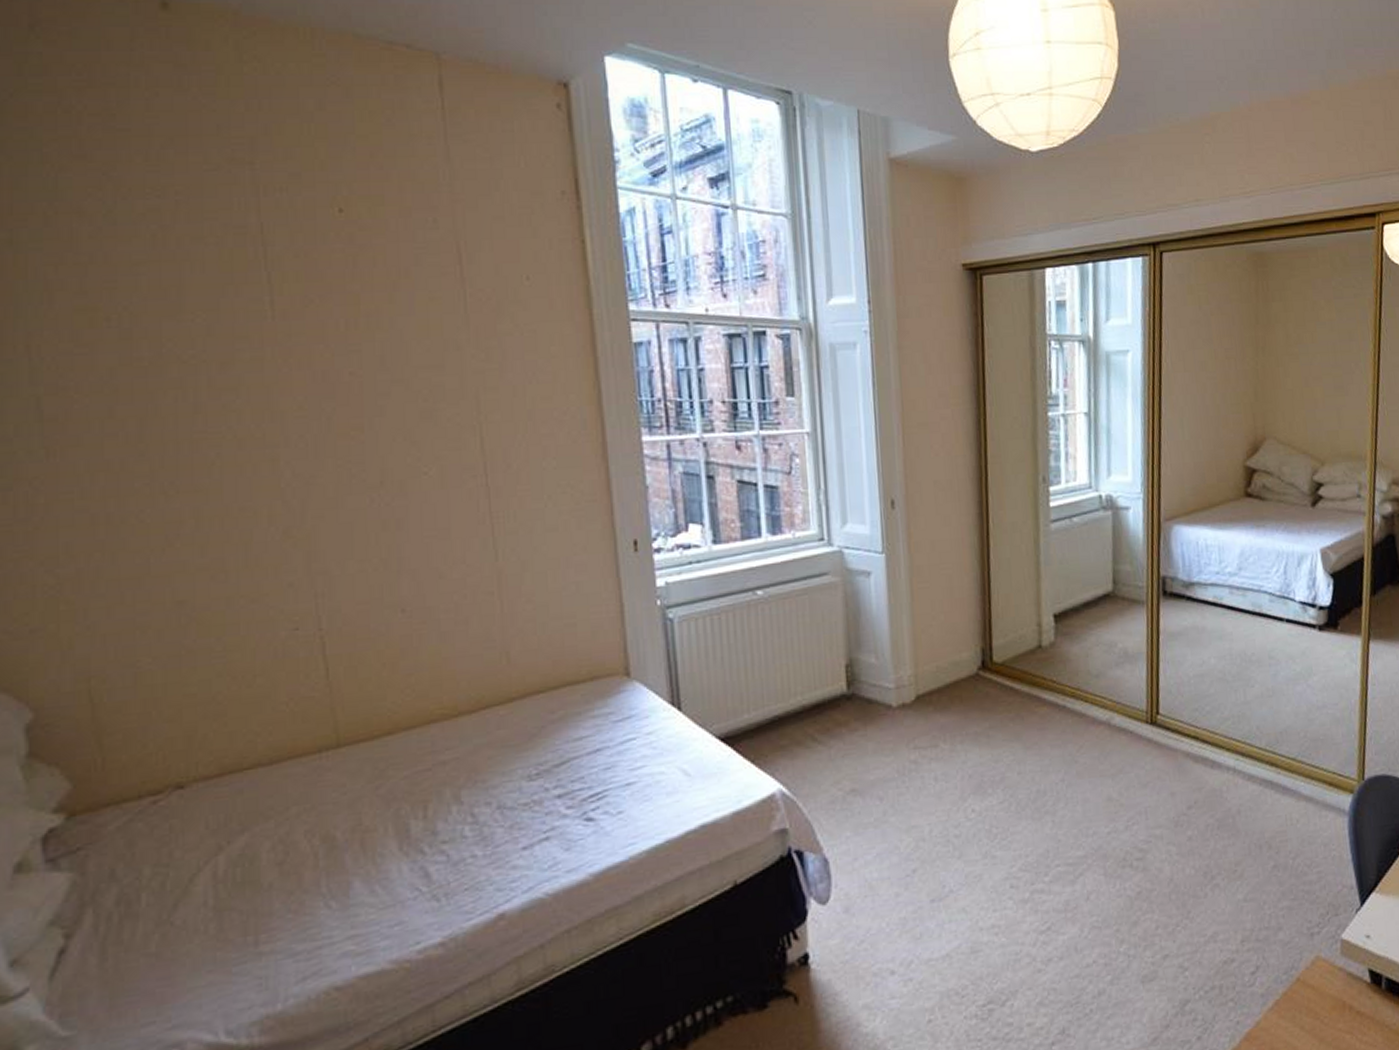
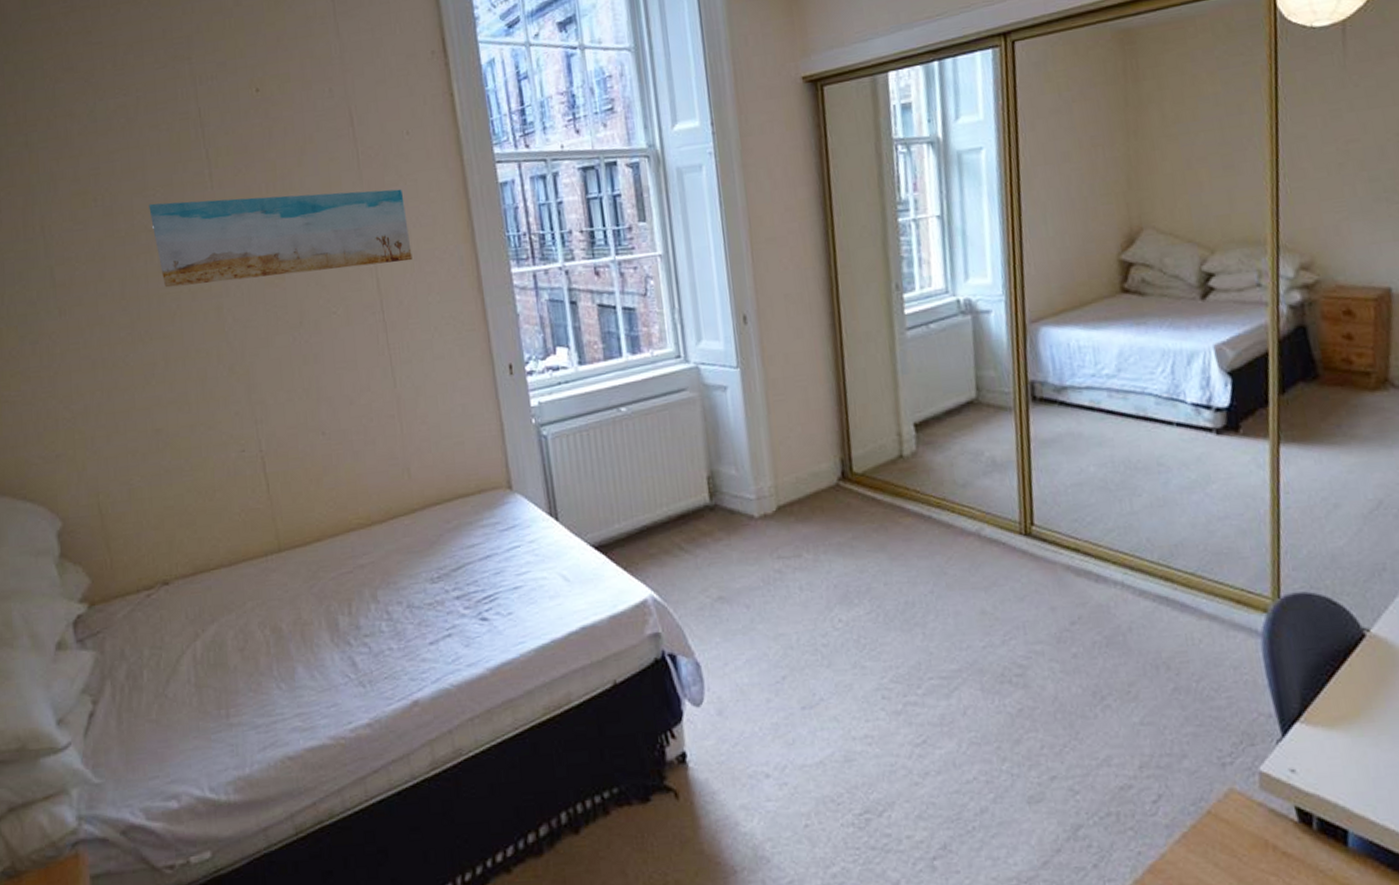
wall art: none [184,330,526,432] -> present [148,189,413,288]

